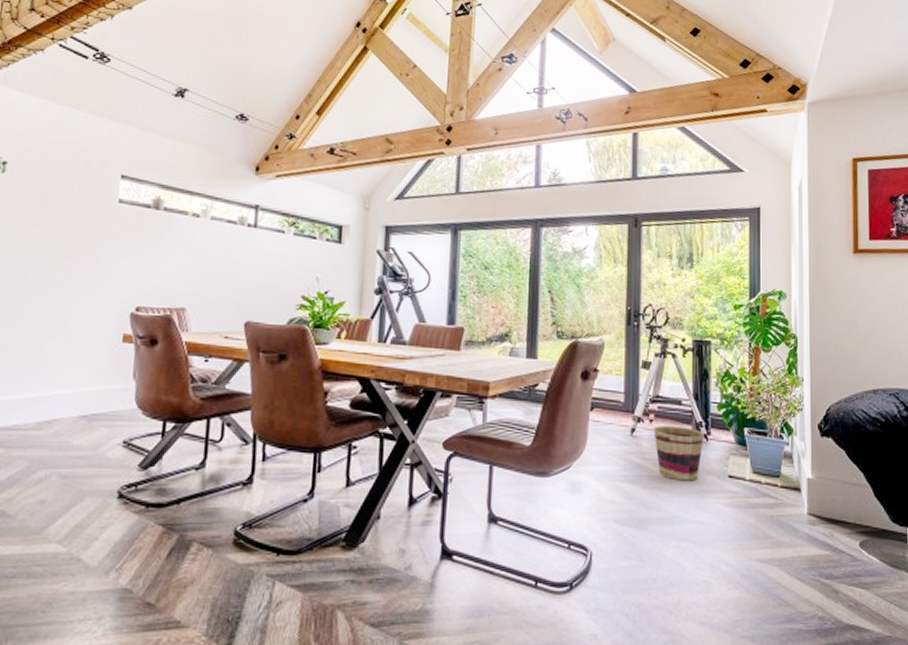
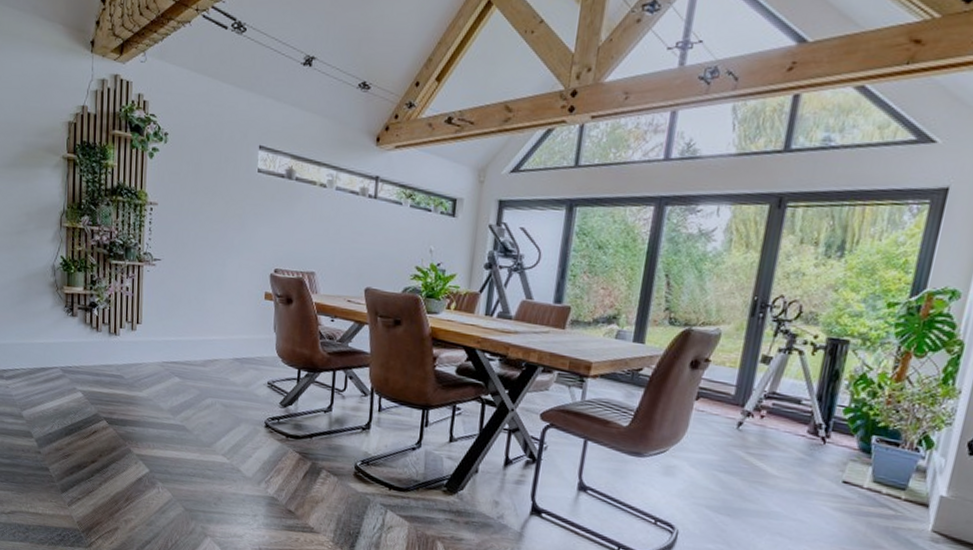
basket: present [653,426,705,481] -> none [762,422,823,481]

